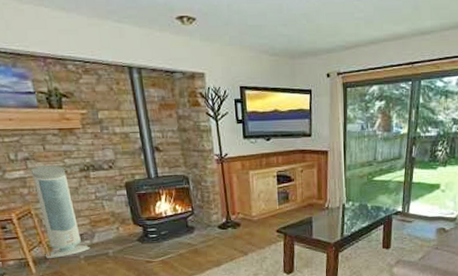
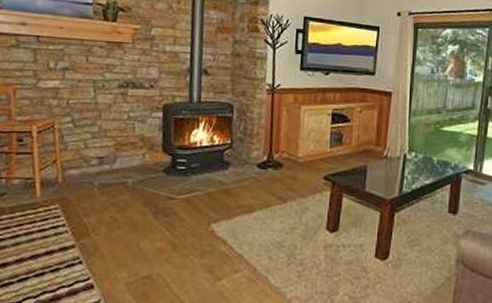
air purifier: present [30,165,90,258] -> none [55,77,108,182]

